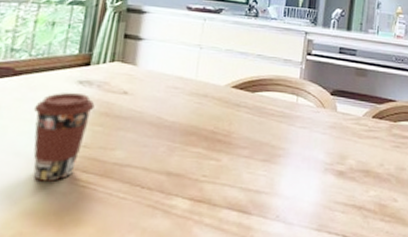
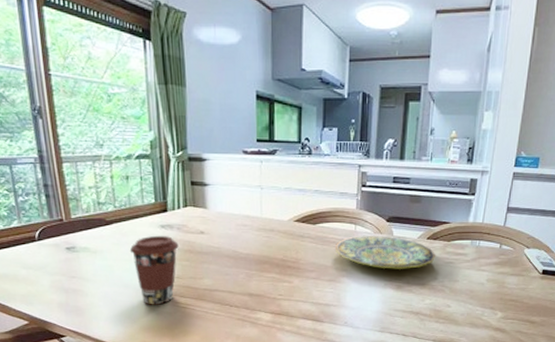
plate: none [273,109,381,152] -> present [336,236,435,269]

